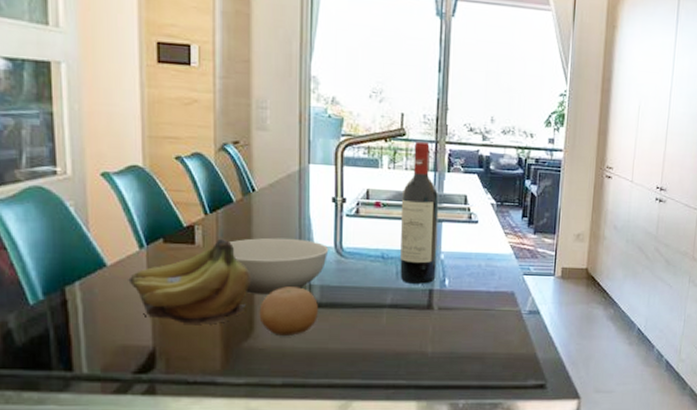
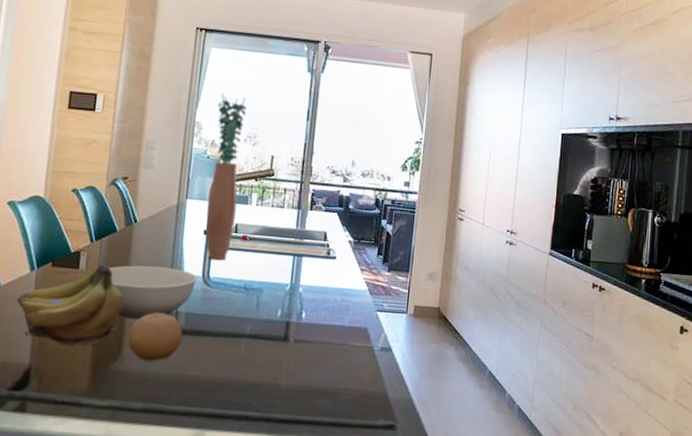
vase: none [333,42,369,230] -> present [206,93,247,261]
wine bottle: present [400,141,439,284] -> none [260,181,301,316]

